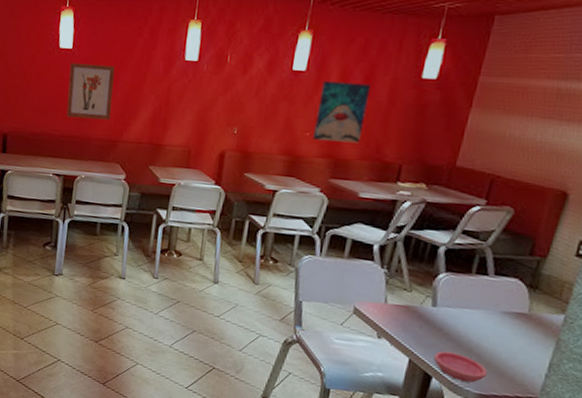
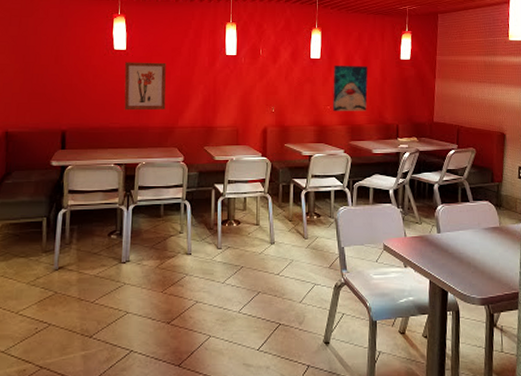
saucer: present [434,351,488,383] -> none [446,268,484,290]

